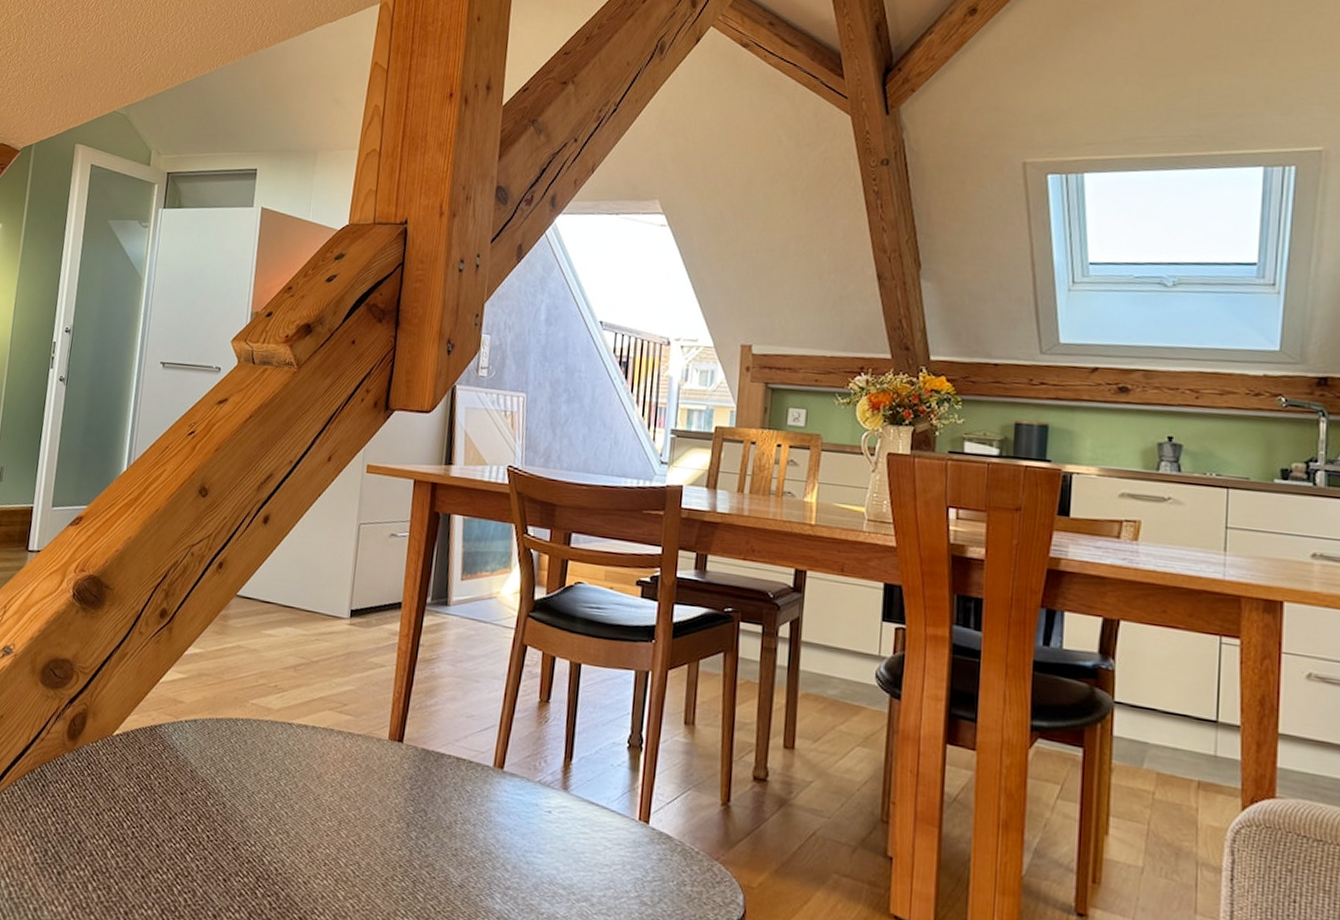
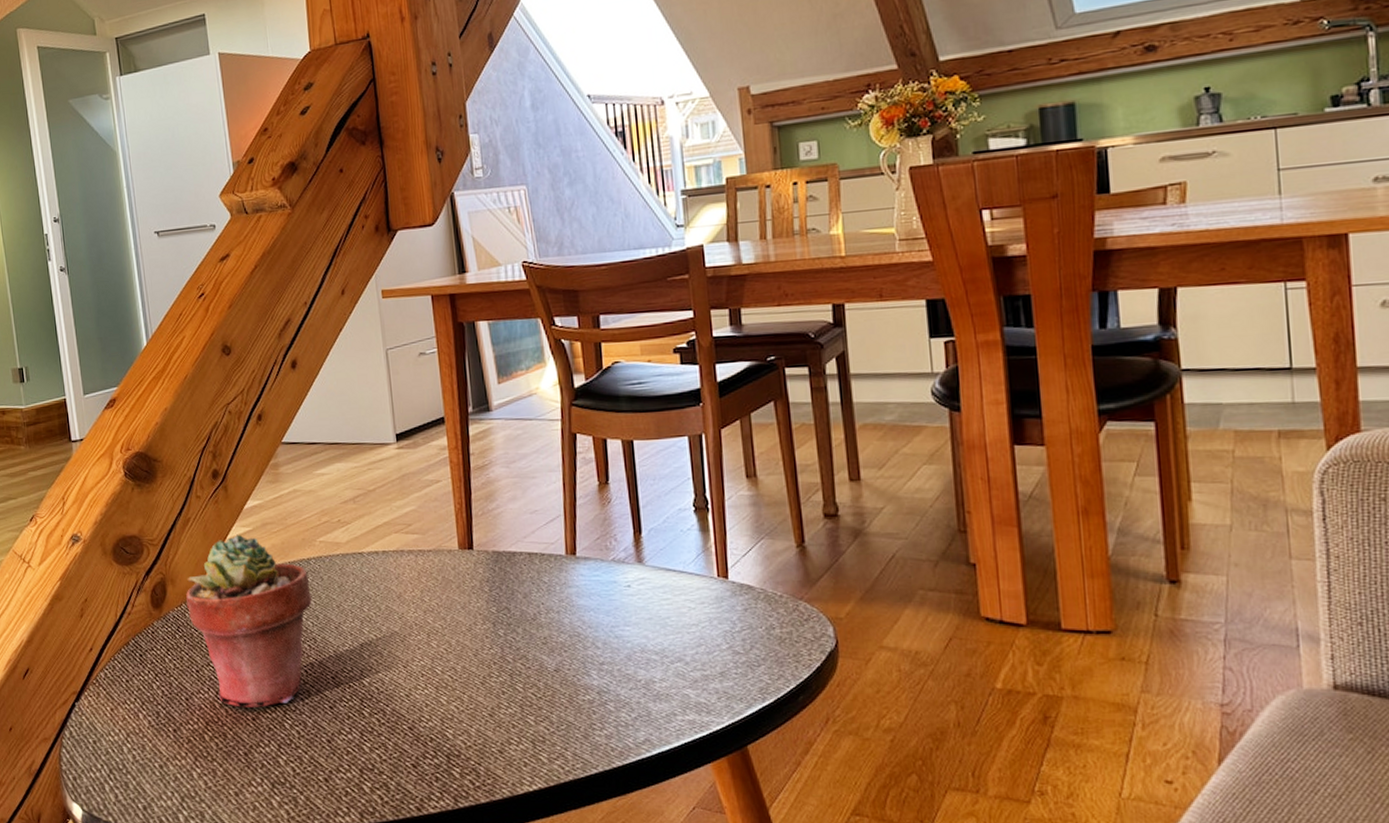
potted succulent: none [102,679,233,867] -> present [186,534,312,707]

